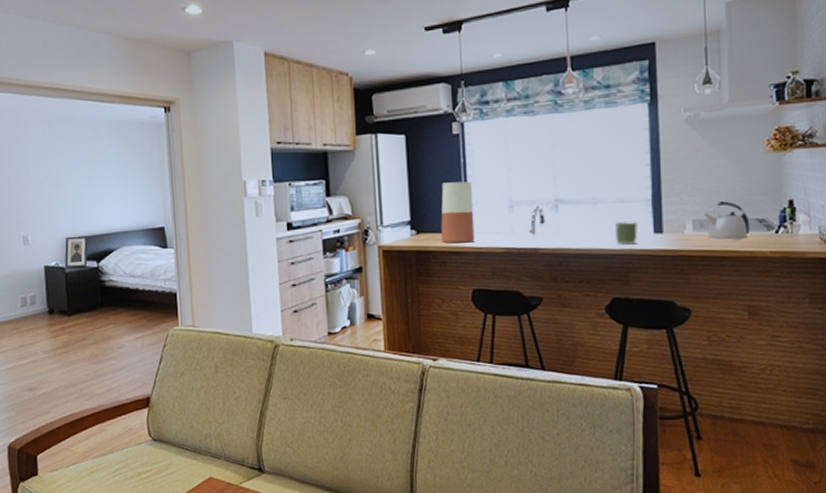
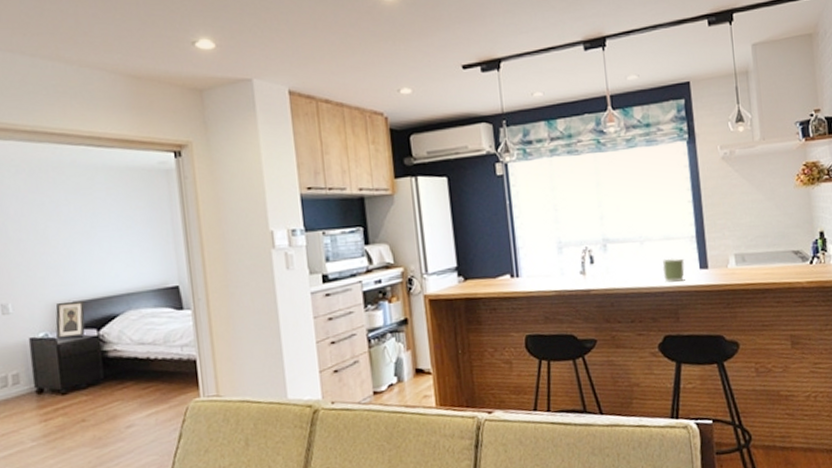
vase: present [441,181,475,244] -> none [488,223,525,289]
kettle: present [704,201,750,241] -> none [745,235,787,274]

